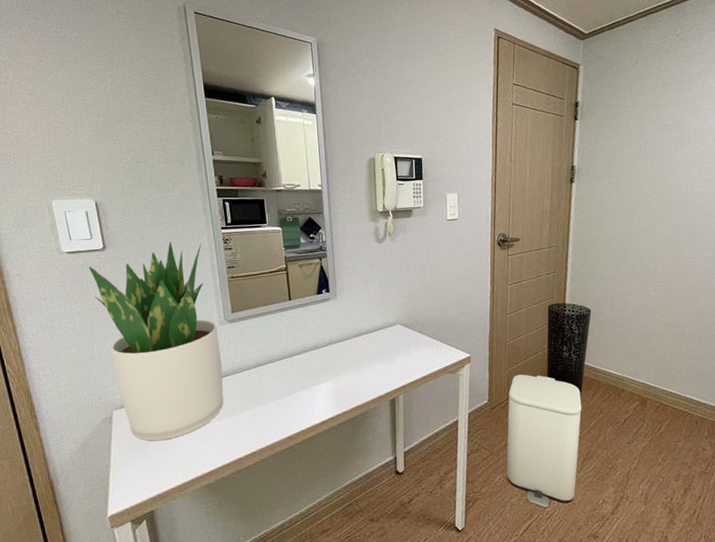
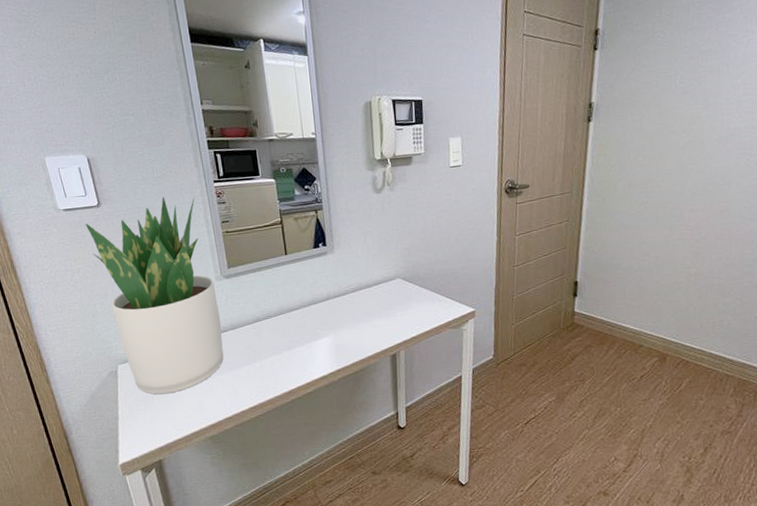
pedal bin: present [506,374,582,509] -> none [512,329,595,465]
umbrella stand: present [546,302,592,399] -> none [556,253,608,355]

